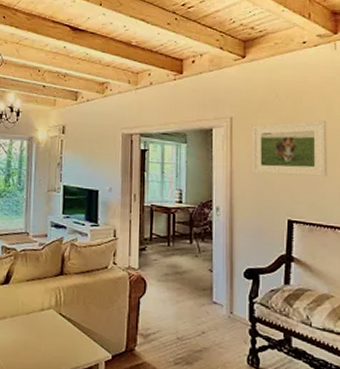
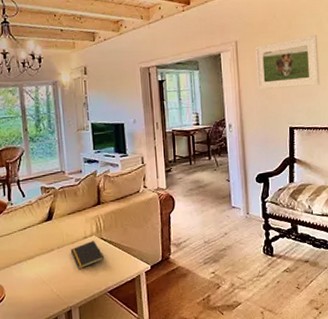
notepad: none [24,315,61,346] -> present [70,241,105,270]

